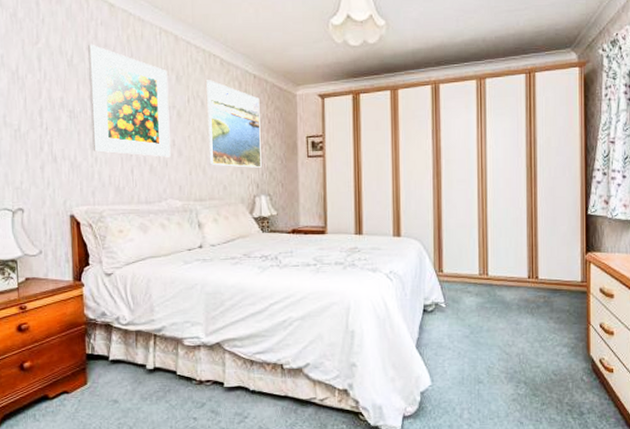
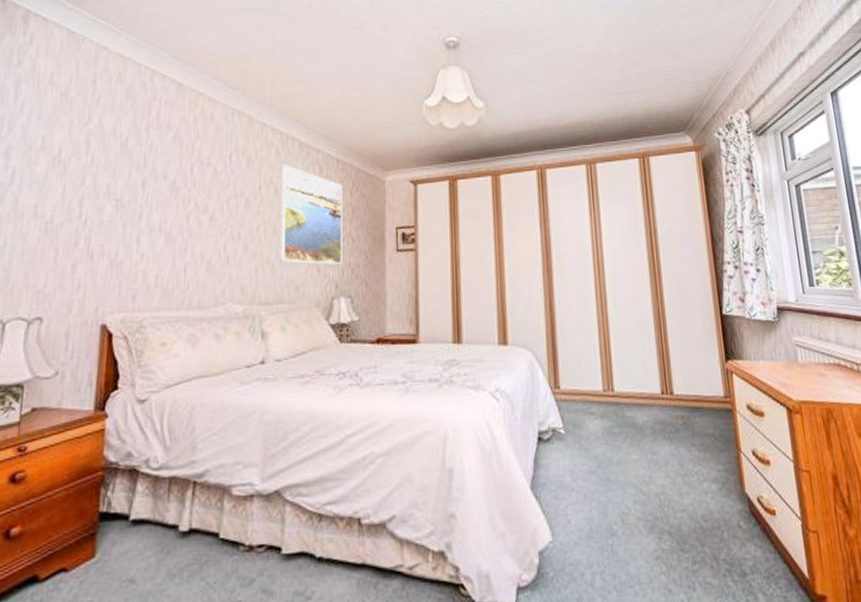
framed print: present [88,44,171,157] -> none [139,125,238,253]

